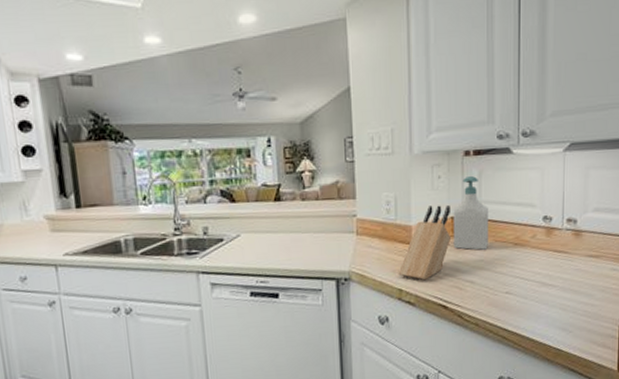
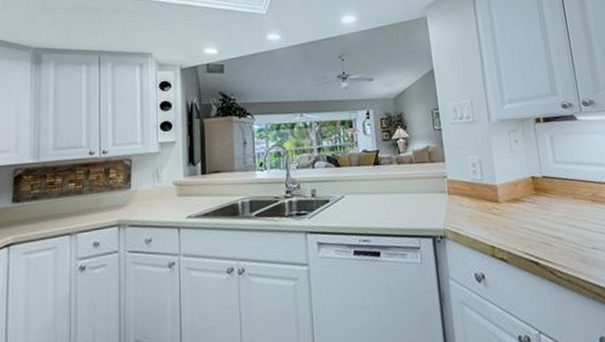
knife block: present [398,204,451,280] -> none [489,165,534,237]
soap bottle: present [453,175,488,250] -> none [532,139,569,207]

